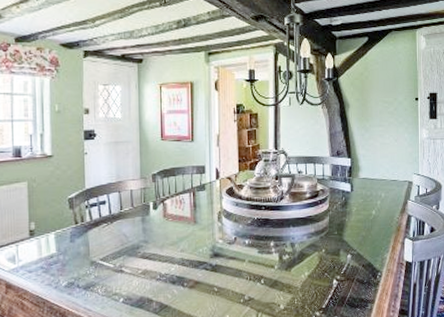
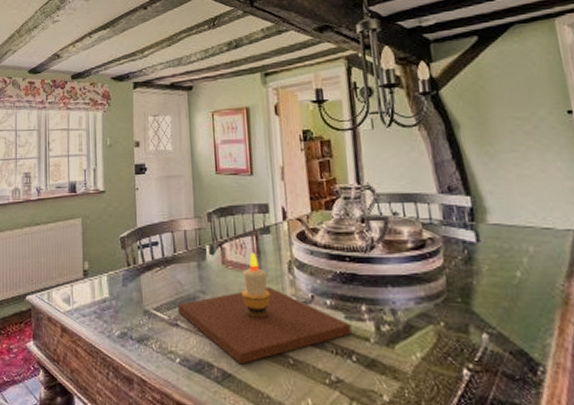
candle: none [123,207,262,297] -> present [178,253,352,365]

